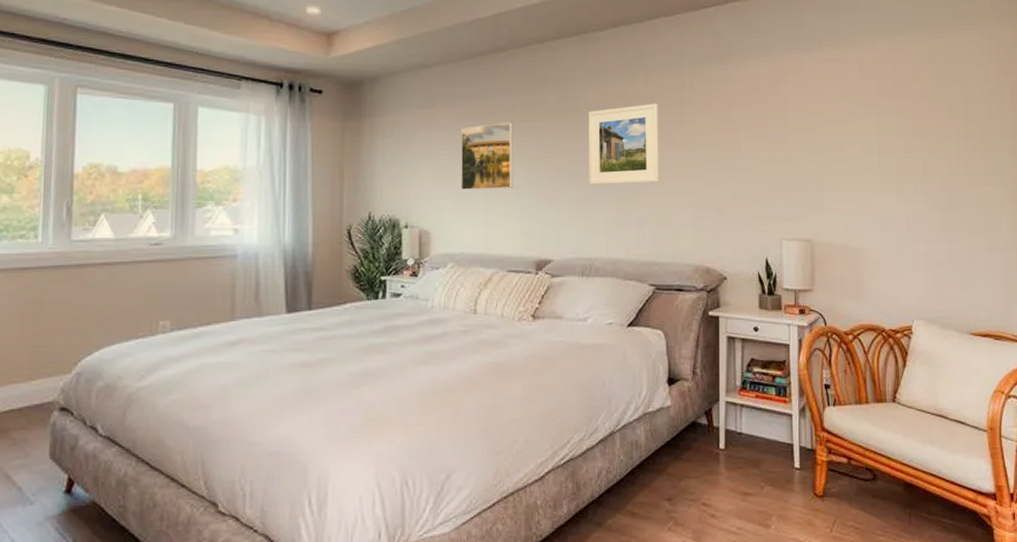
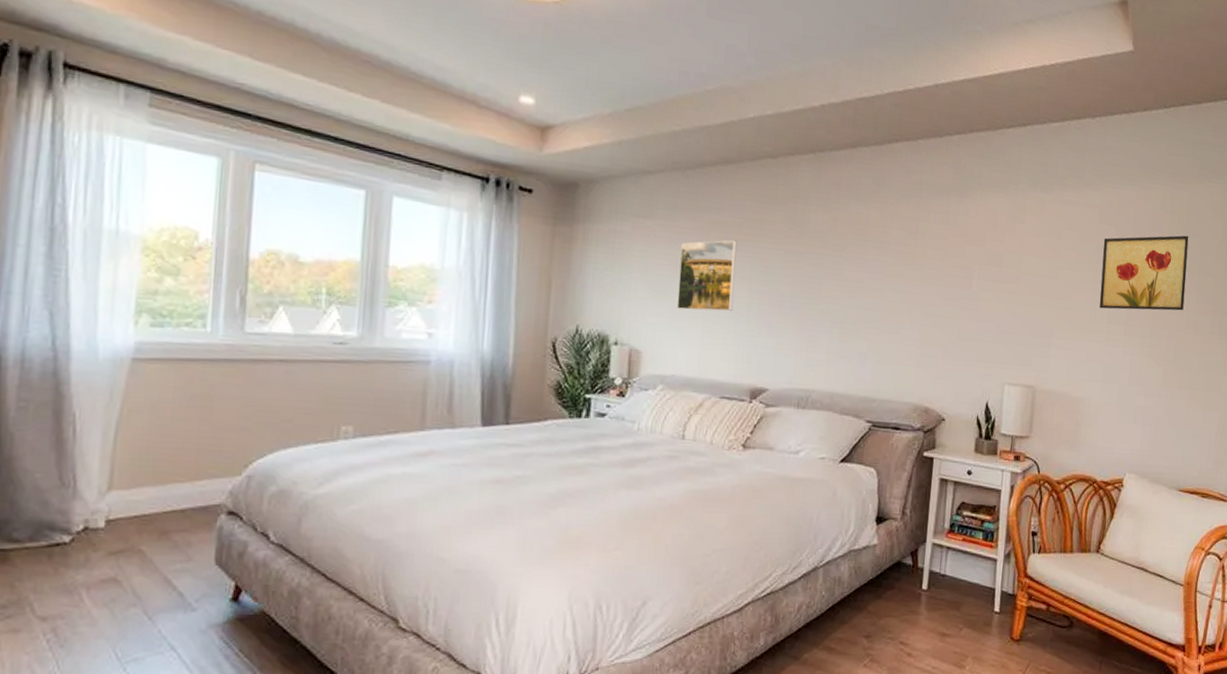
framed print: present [588,103,660,185] -> none [812,232,892,316]
wall art: none [866,82,954,160] -> present [1099,235,1189,311]

